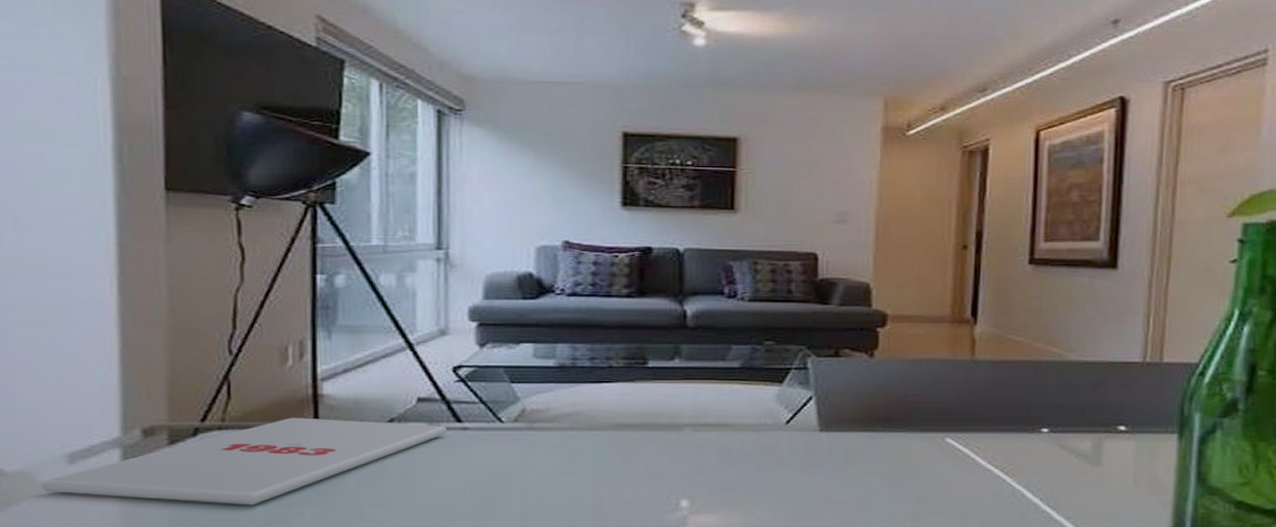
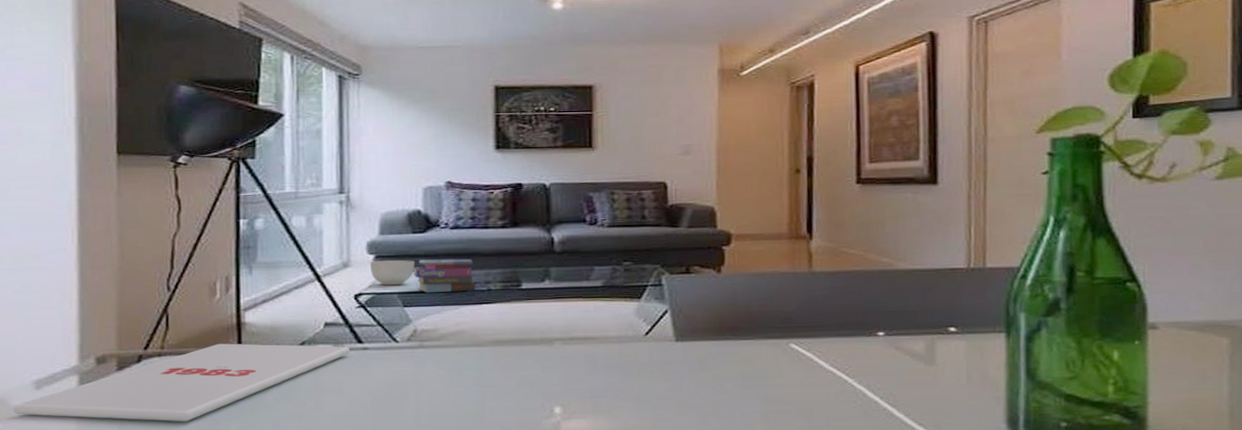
bowl: none [471,328,525,358] -> present [370,259,416,286]
books: none [522,330,594,368] -> present [413,258,475,293]

